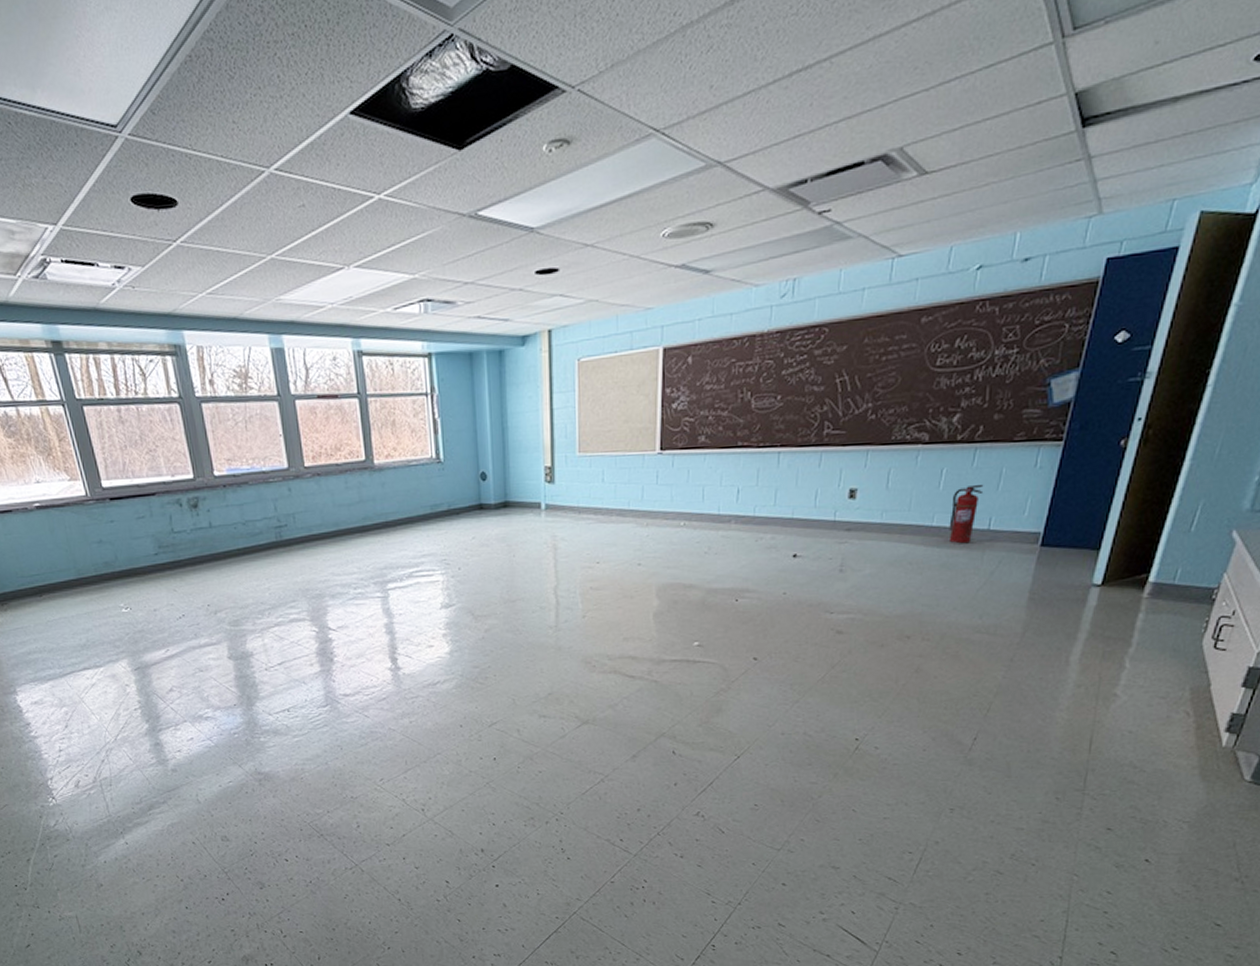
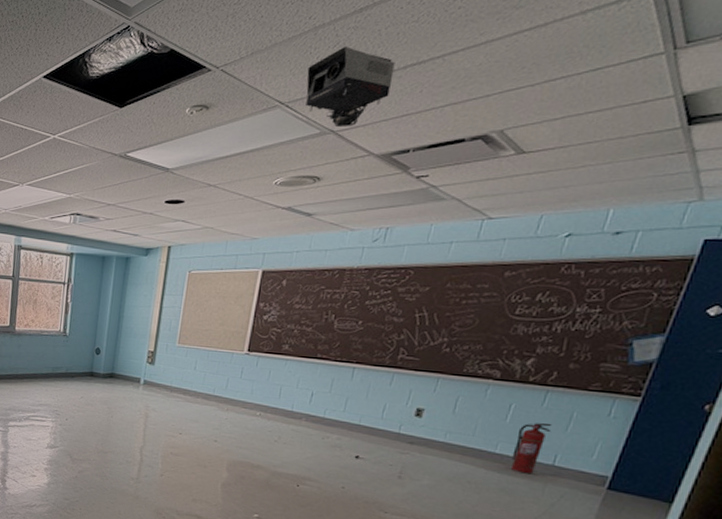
projector: none [681,51,779,158] -> present [306,46,395,128]

